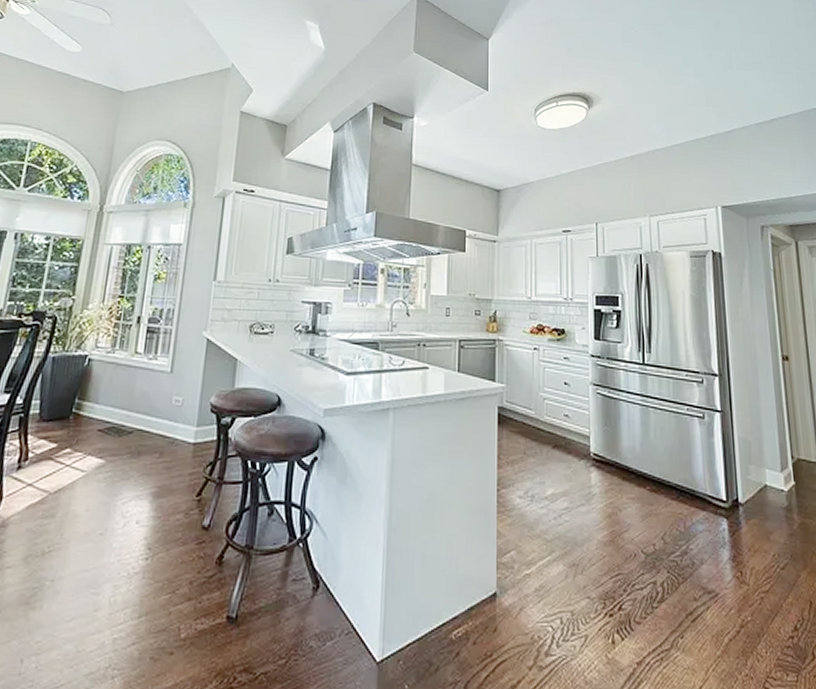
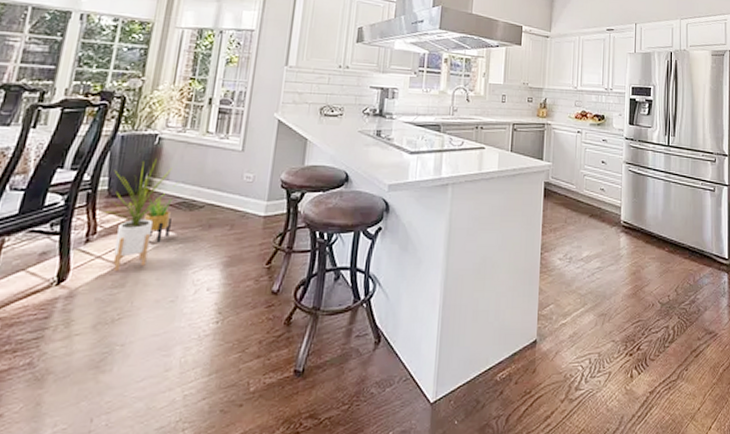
house plant: none [35,381,108,500] -> present [103,158,178,271]
potted plant: none [74,422,102,471] -> present [144,198,173,243]

